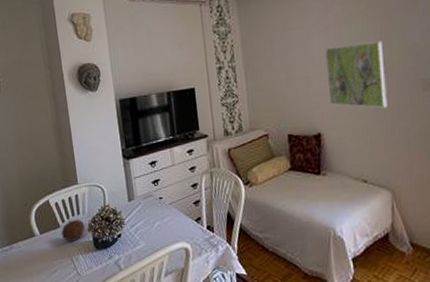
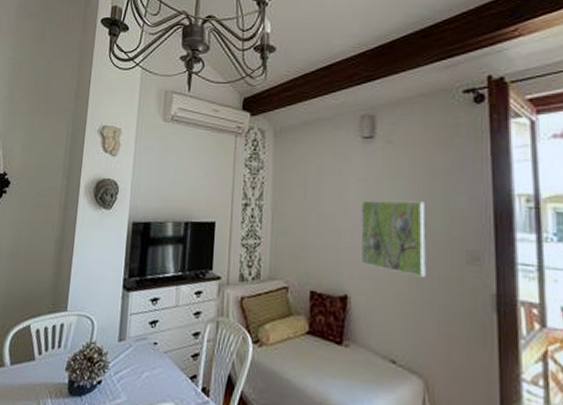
fruit: present [61,219,85,242] -> none [34,352,63,381]

